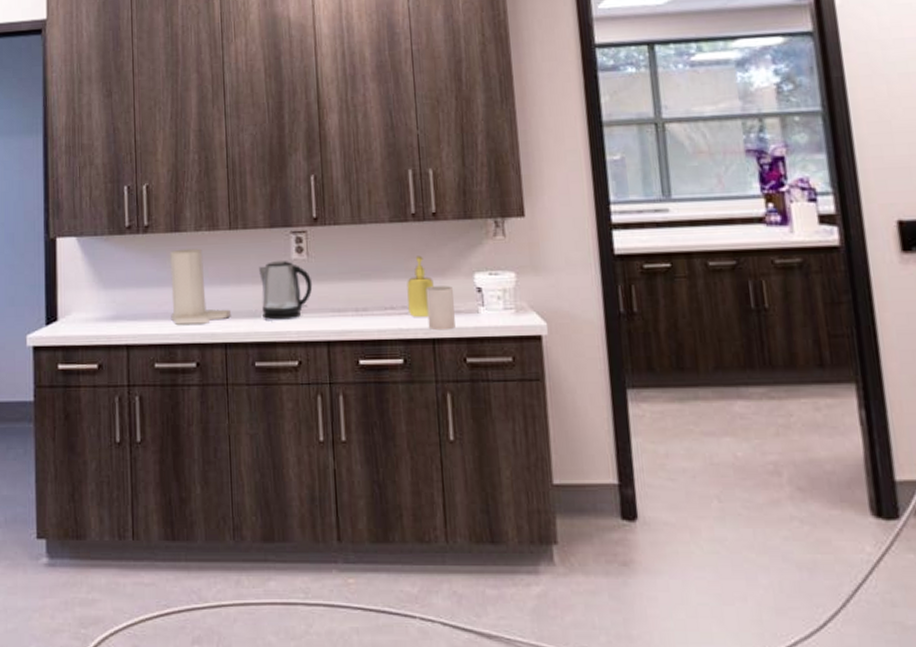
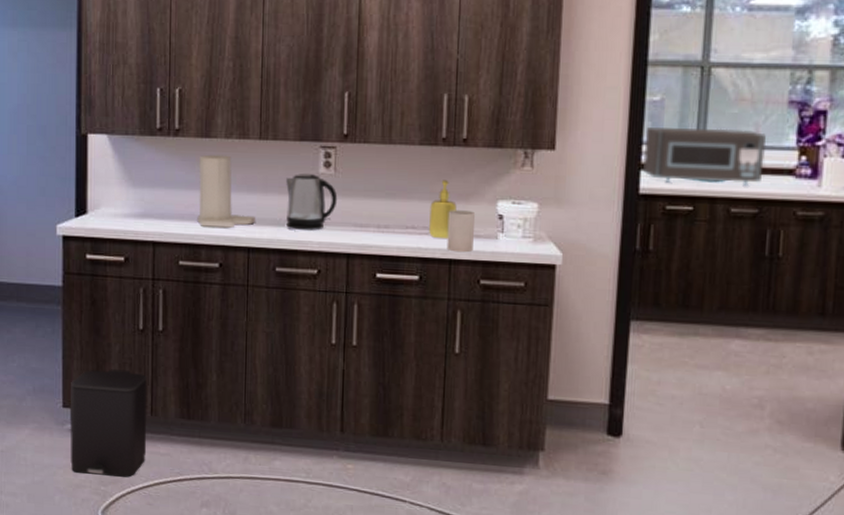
pedal bin: none [44,490,129,616] -> present [69,369,147,477]
microwave: none [611,182,733,241] -> present [642,127,767,185]

